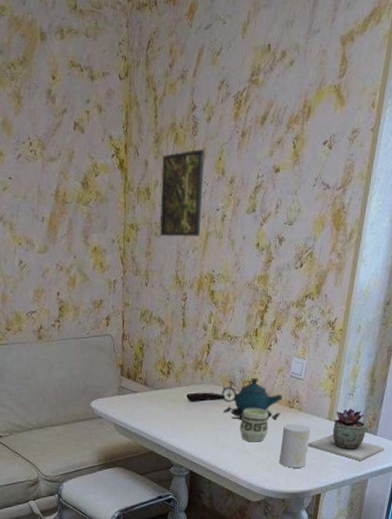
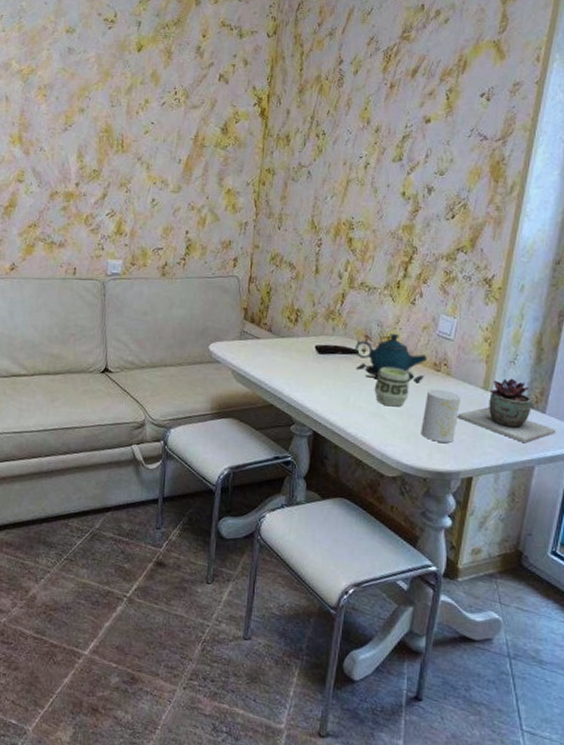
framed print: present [160,149,205,237] -> none [297,100,350,183]

